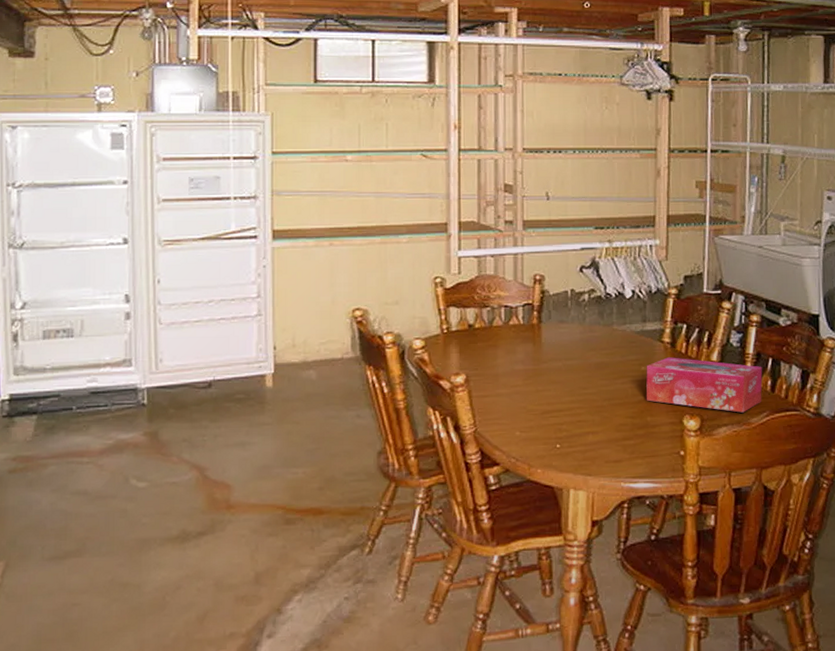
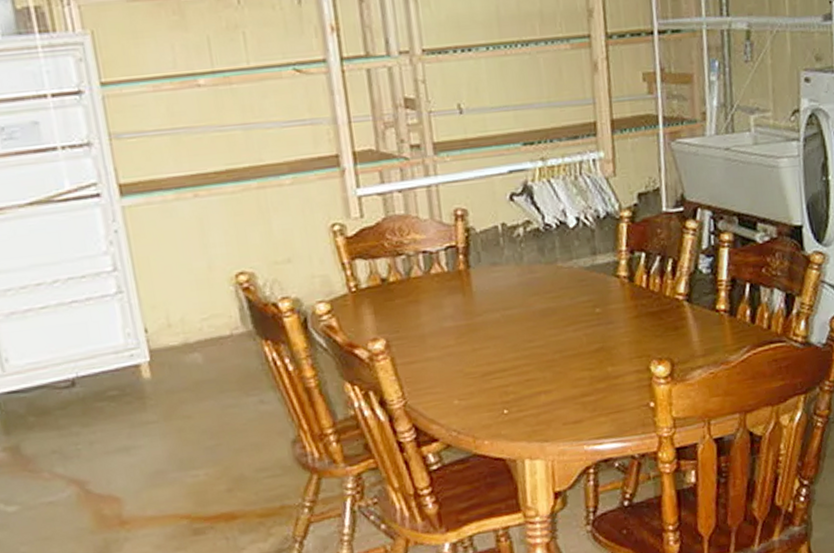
tissue box: present [646,357,763,413] -> none [601,293,741,351]

